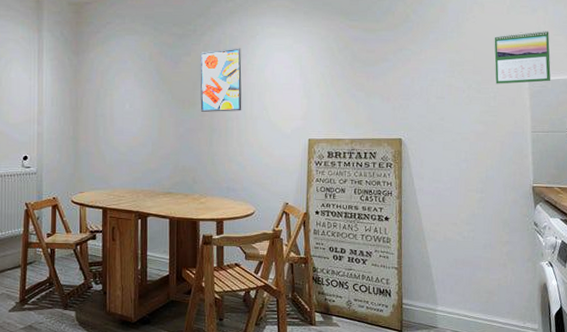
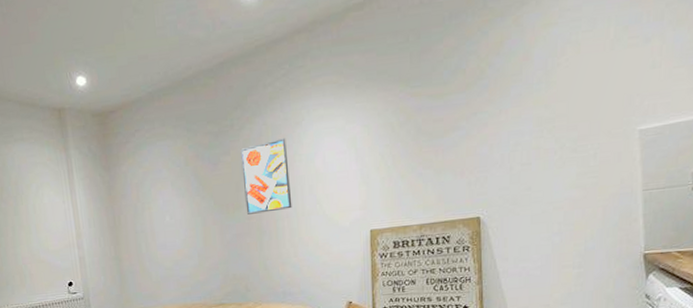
calendar: present [494,30,551,84] -> none [593,63,669,139]

